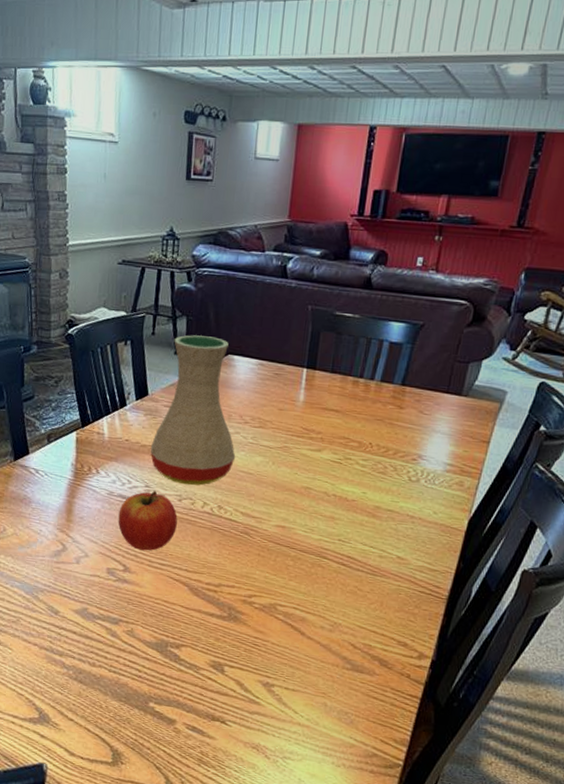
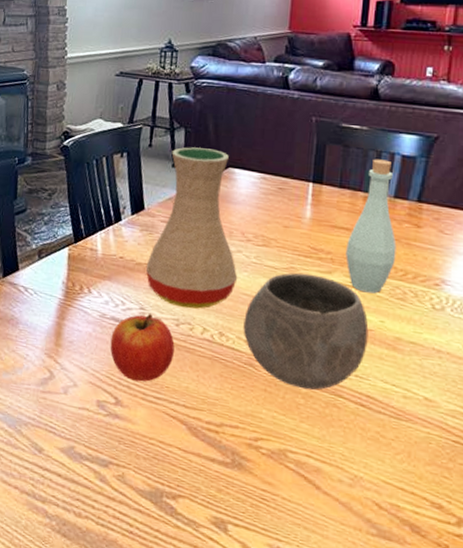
bowl: none [240,451,352,553] -> present [243,273,369,390]
bottle: none [334,345,381,469] -> present [346,159,397,294]

